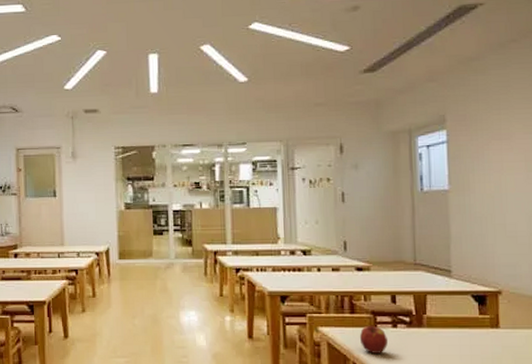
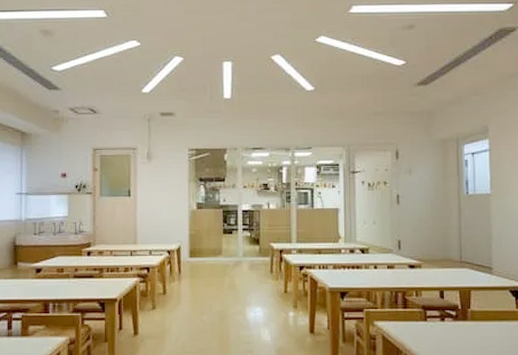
apple: present [359,325,388,353] -> none [411,319,436,346]

